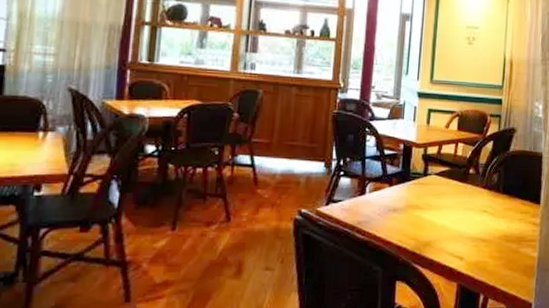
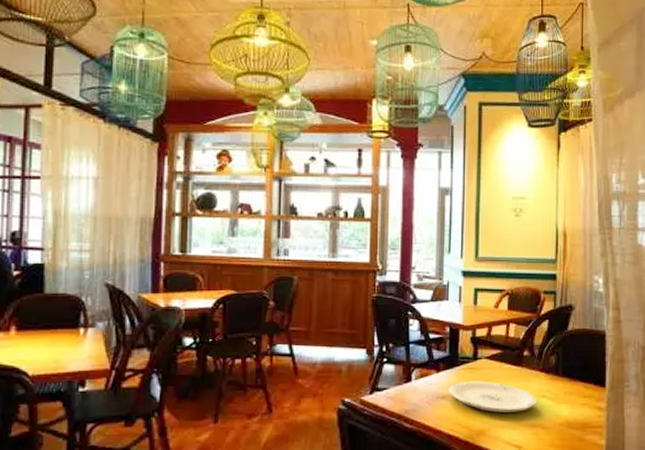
plate: none [399,195,480,226] -> present [449,381,538,413]

